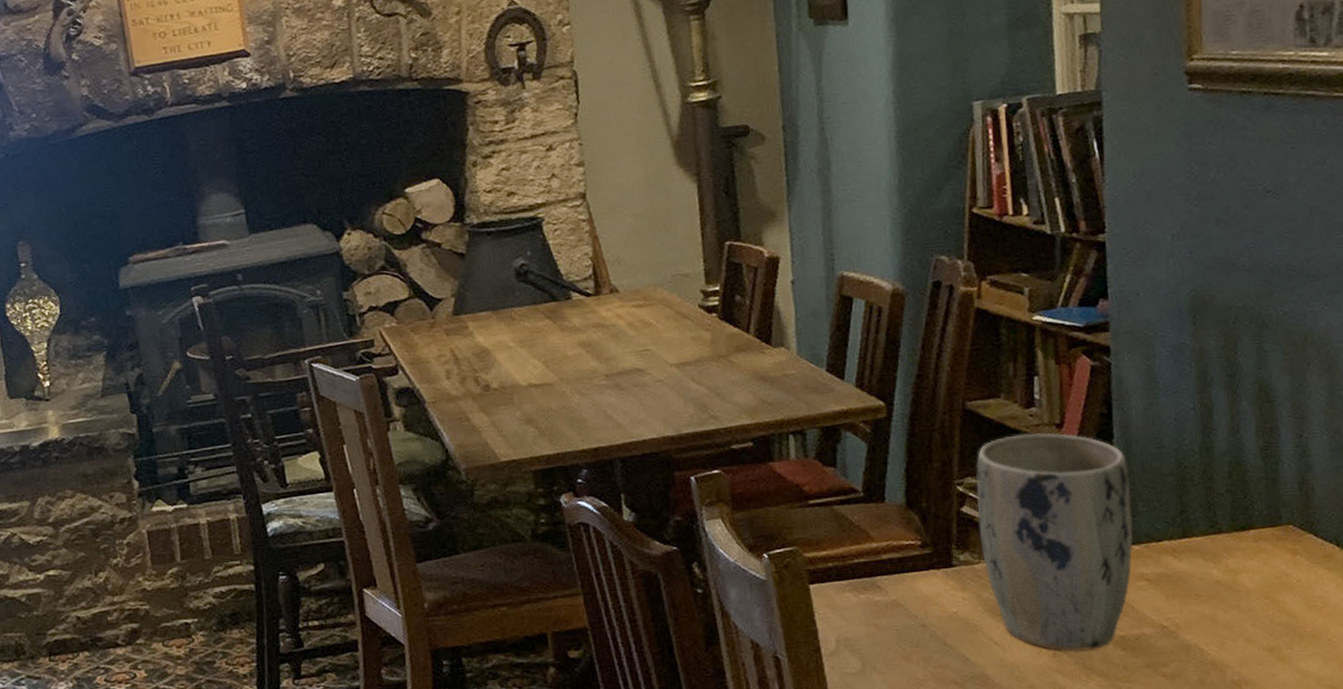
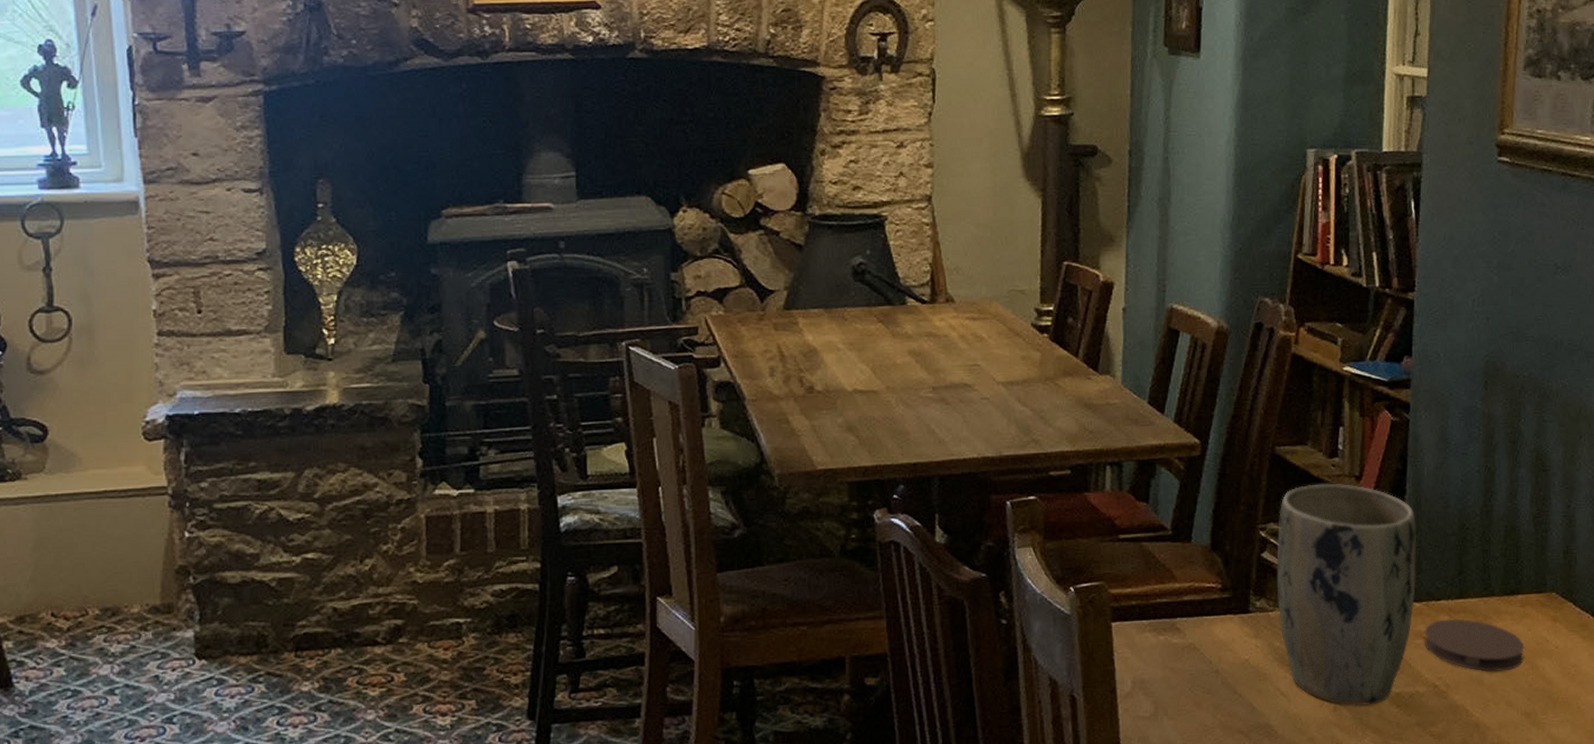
coaster: none [1147,558,1262,610] -> present [1425,618,1524,672]

